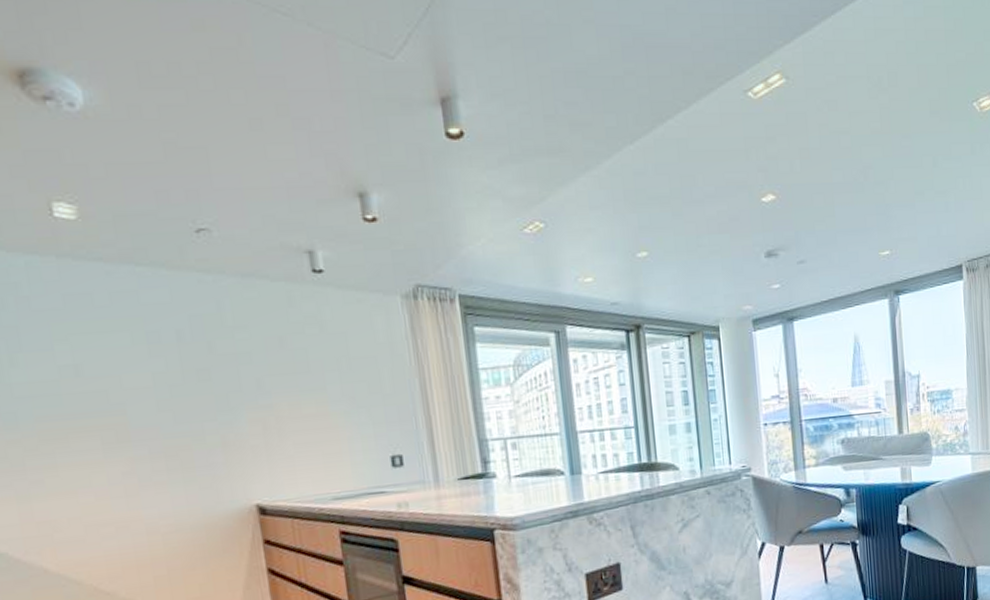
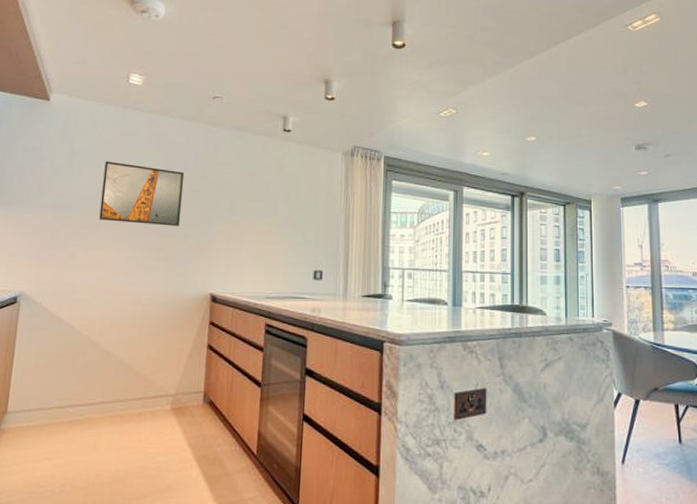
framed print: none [49,340,190,428] -> present [99,161,185,226]

